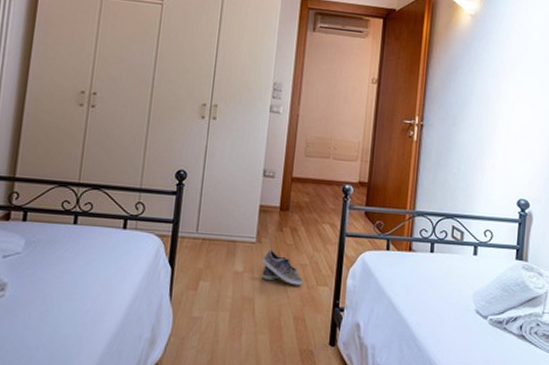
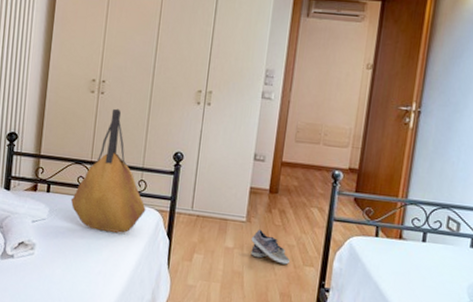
tote bag: none [52,123,144,264] -> present [70,108,146,233]

